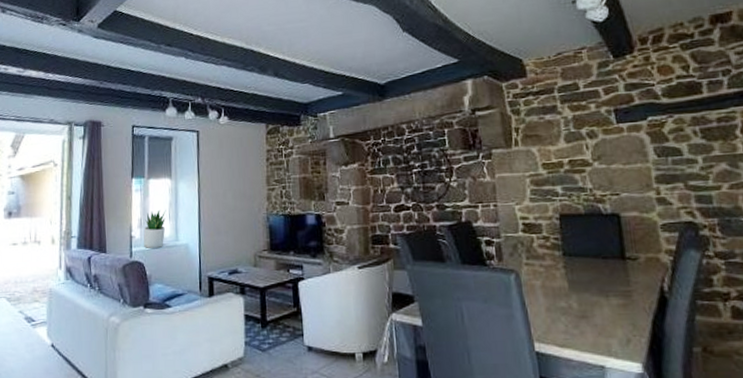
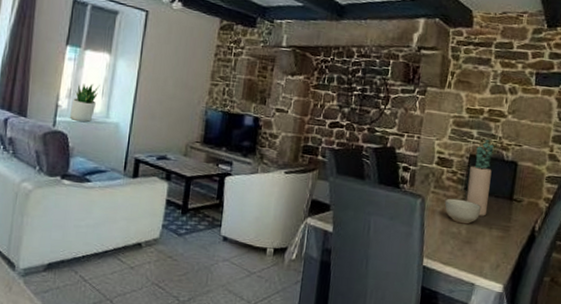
bowl: none [543,267,590,296] -> present [444,198,482,225]
vase: none [563,192,598,284] -> present [466,137,494,217]

